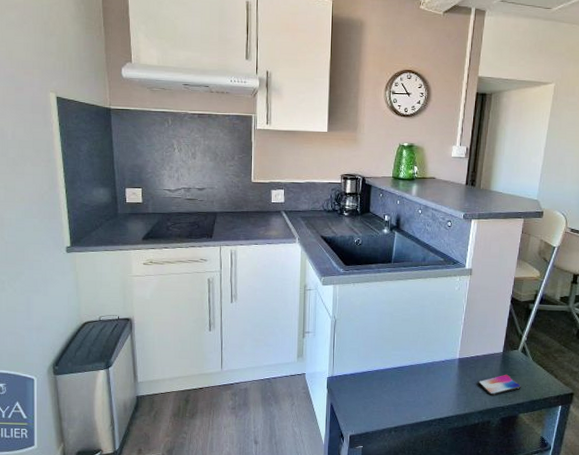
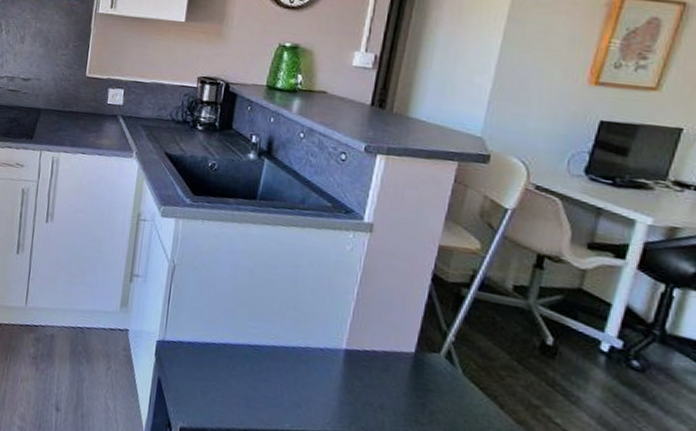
smartphone: present [478,374,522,396] -> none [372,386,443,416]

